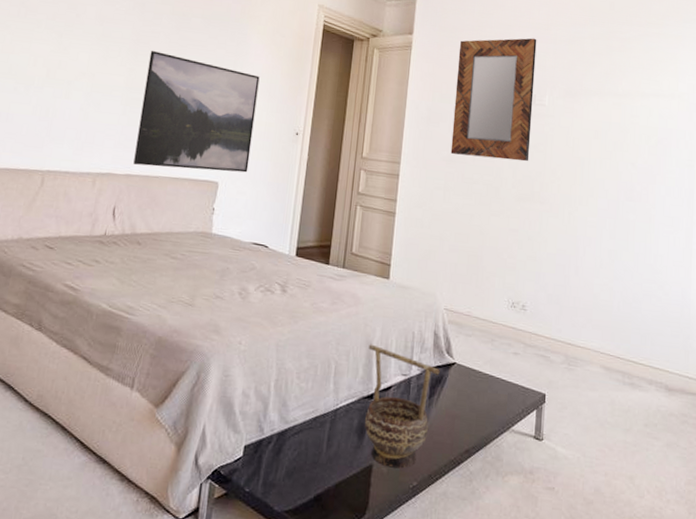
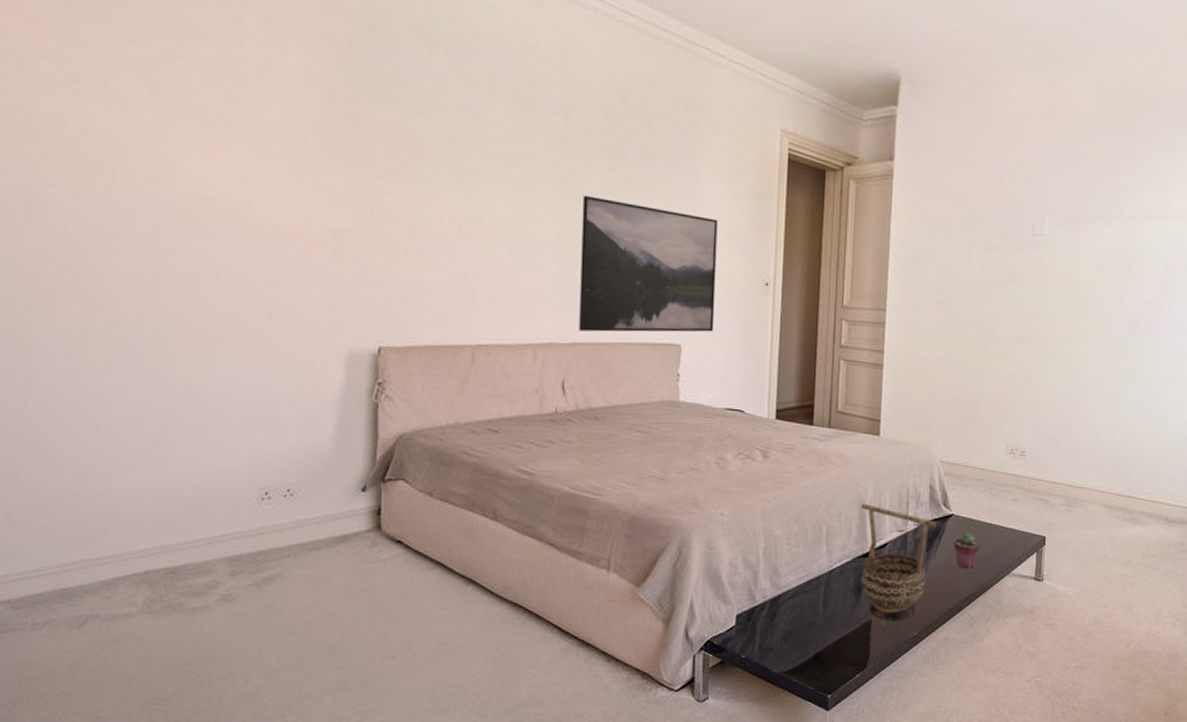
home mirror: present [450,38,537,162] -> none [941,157,1035,300]
potted succulent: none [455,382,481,421] -> present [953,532,980,569]

